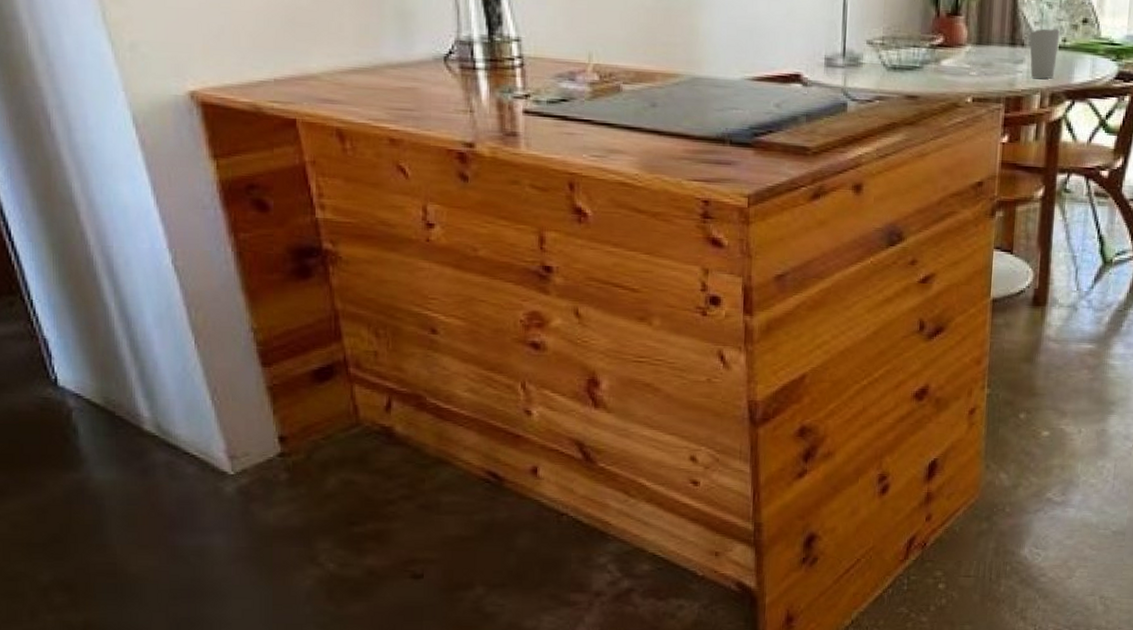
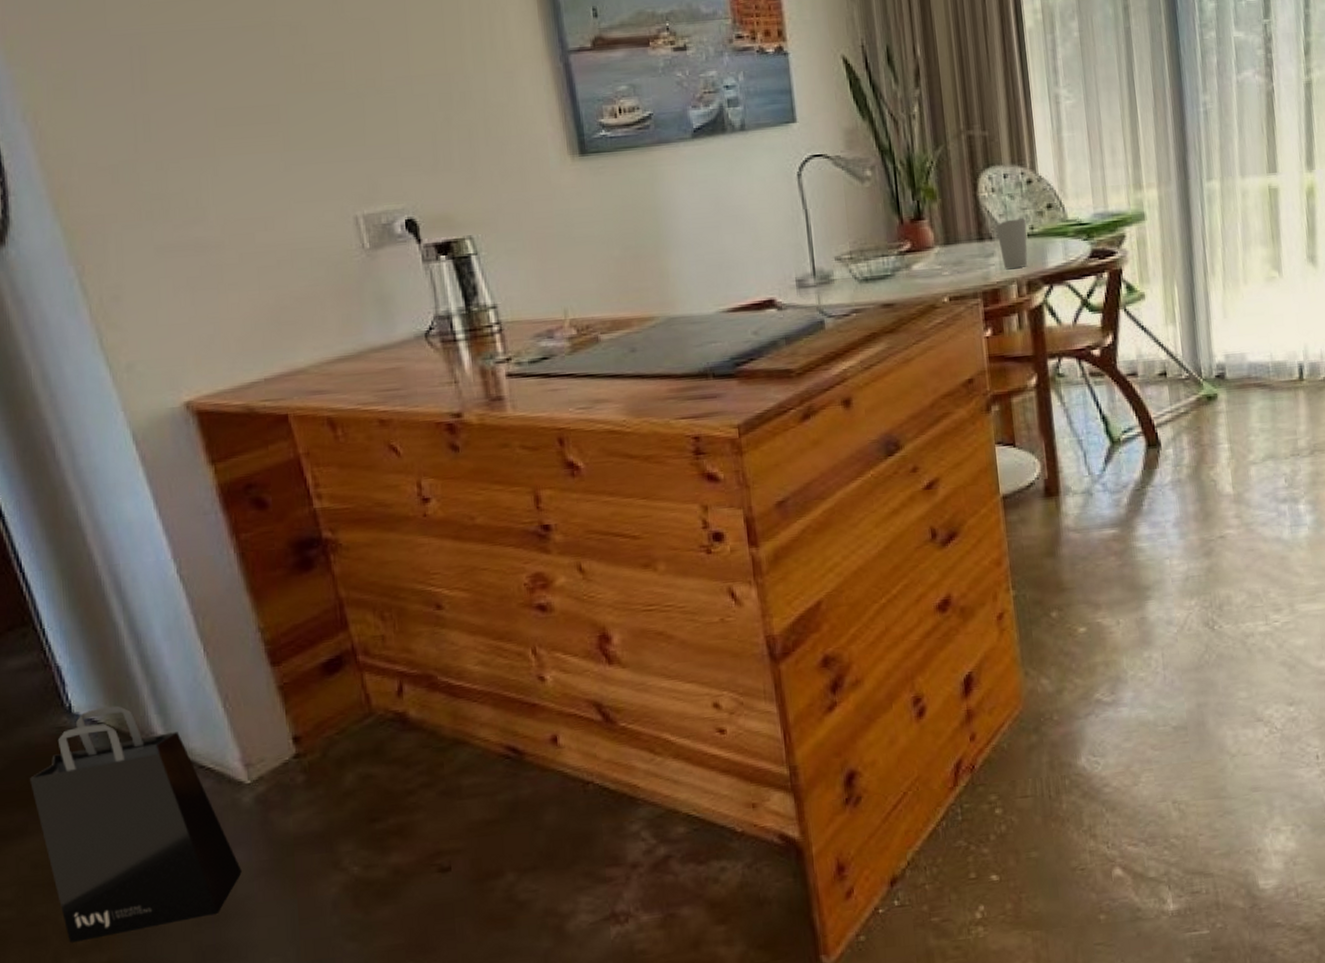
shopping bag: none [12,384,220,600] -> present [30,705,242,943]

